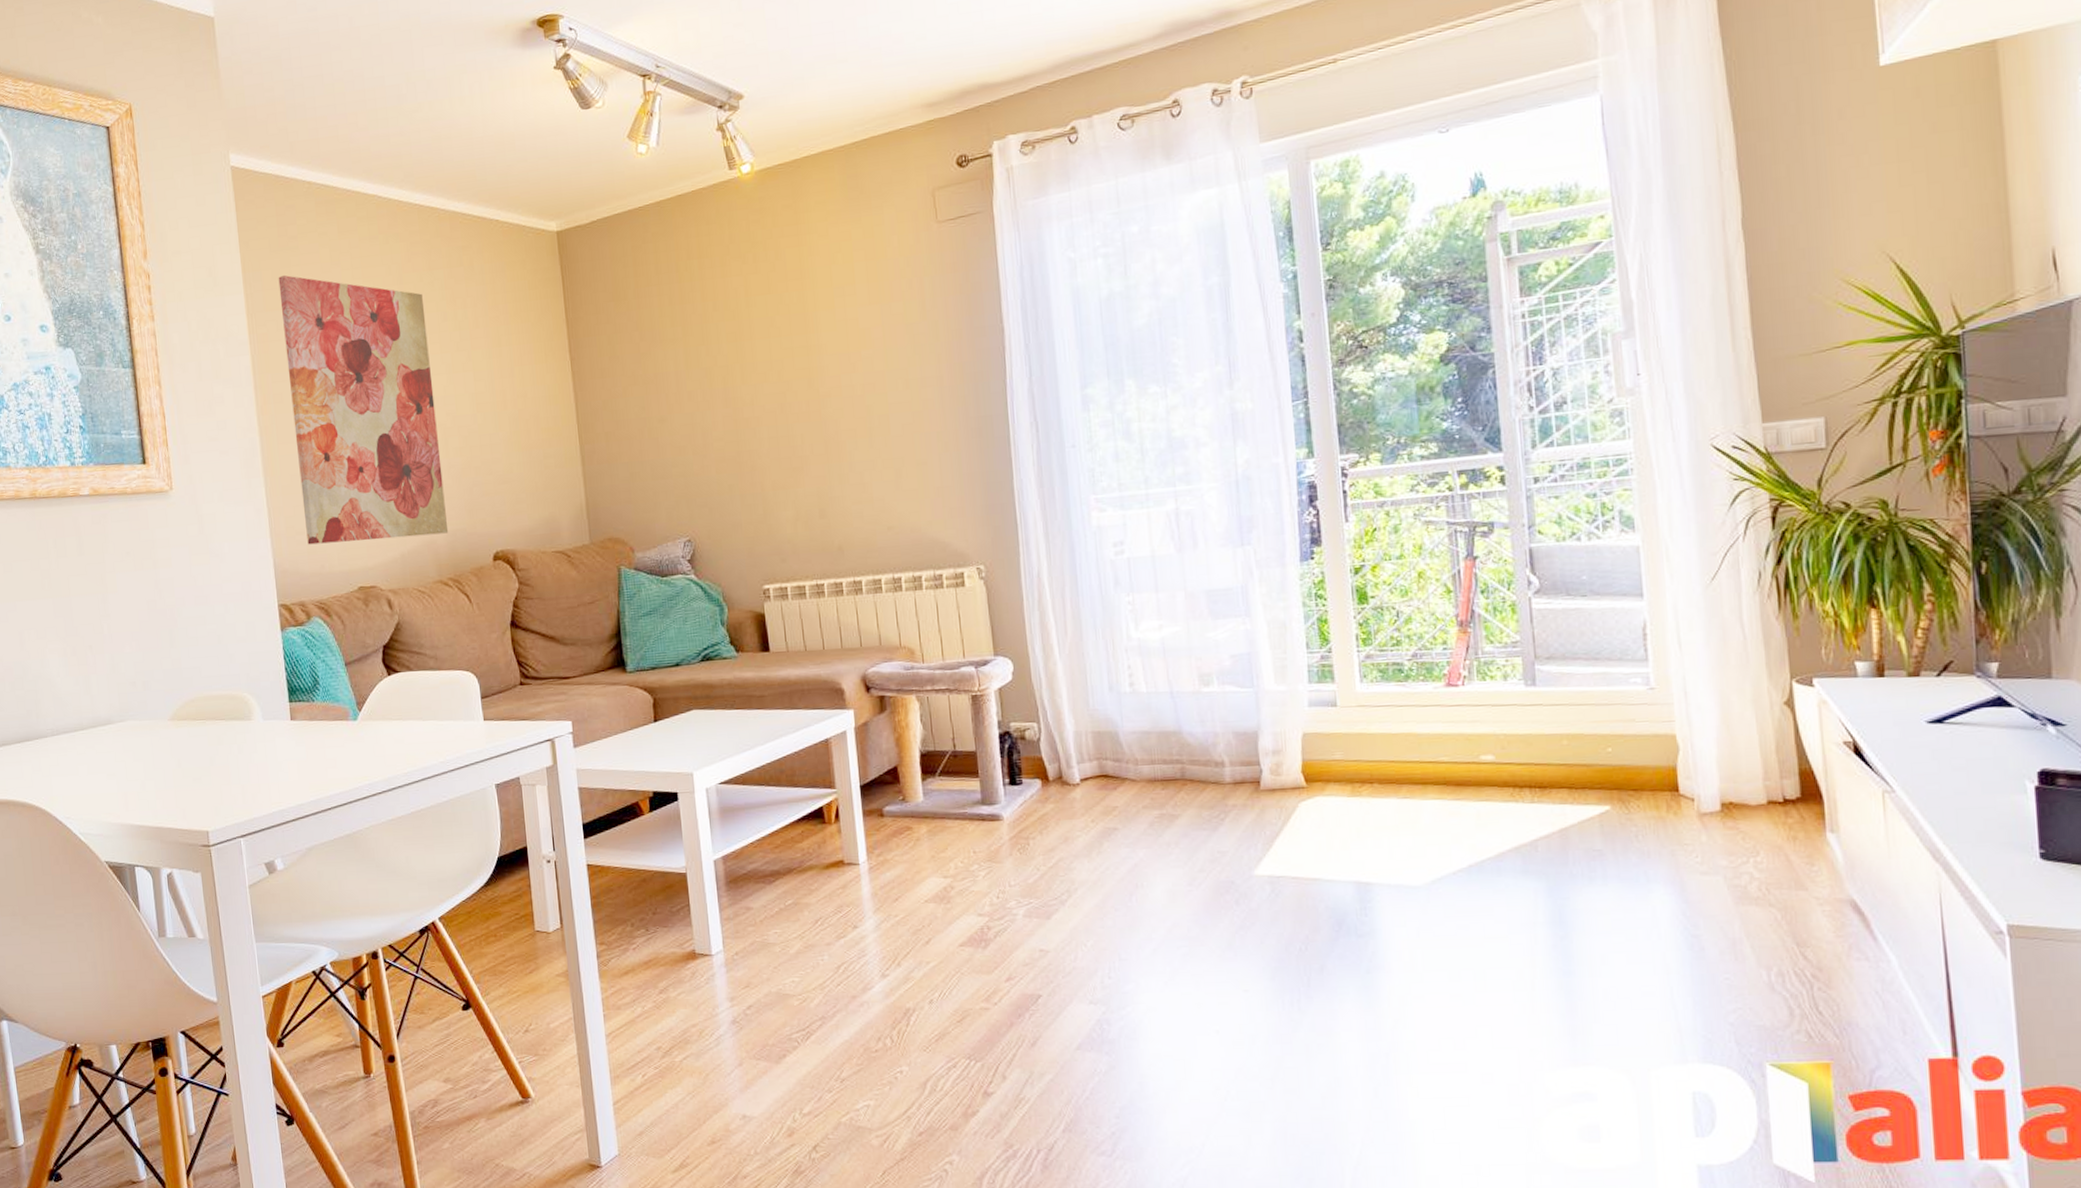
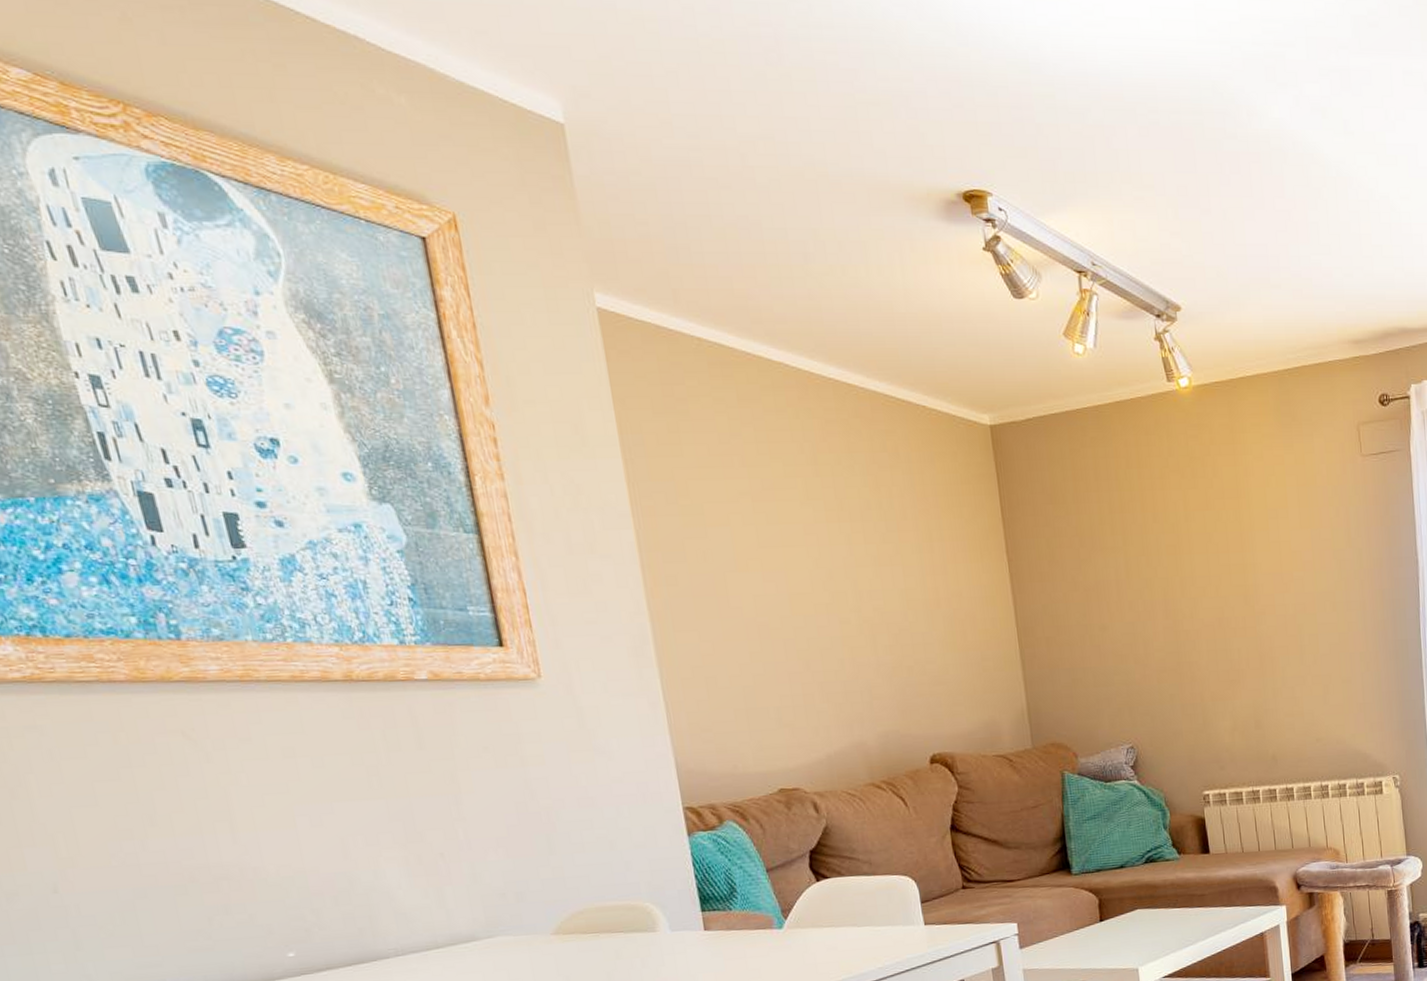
wall art: present [278,274,449,545] -> none [665,441,880,743]

